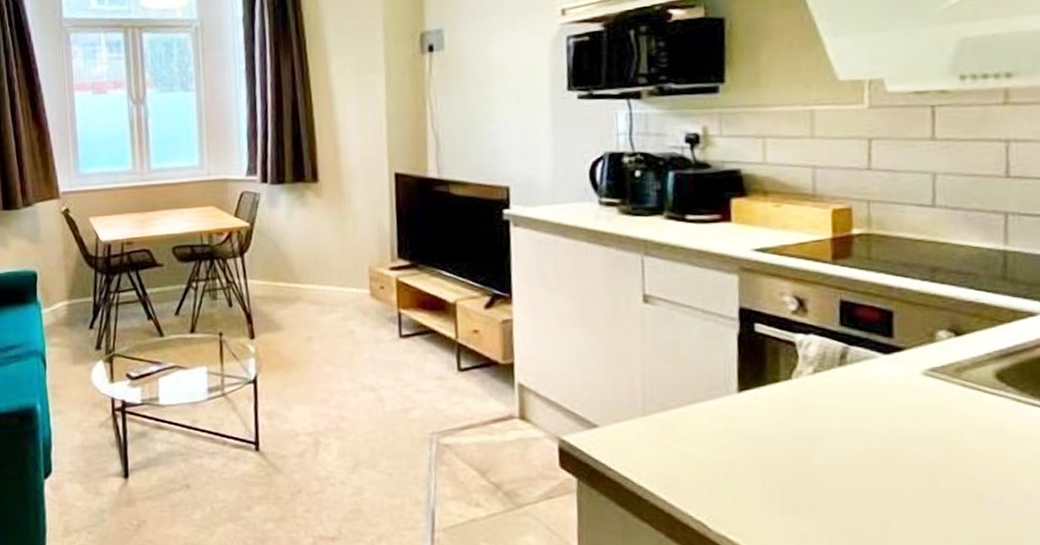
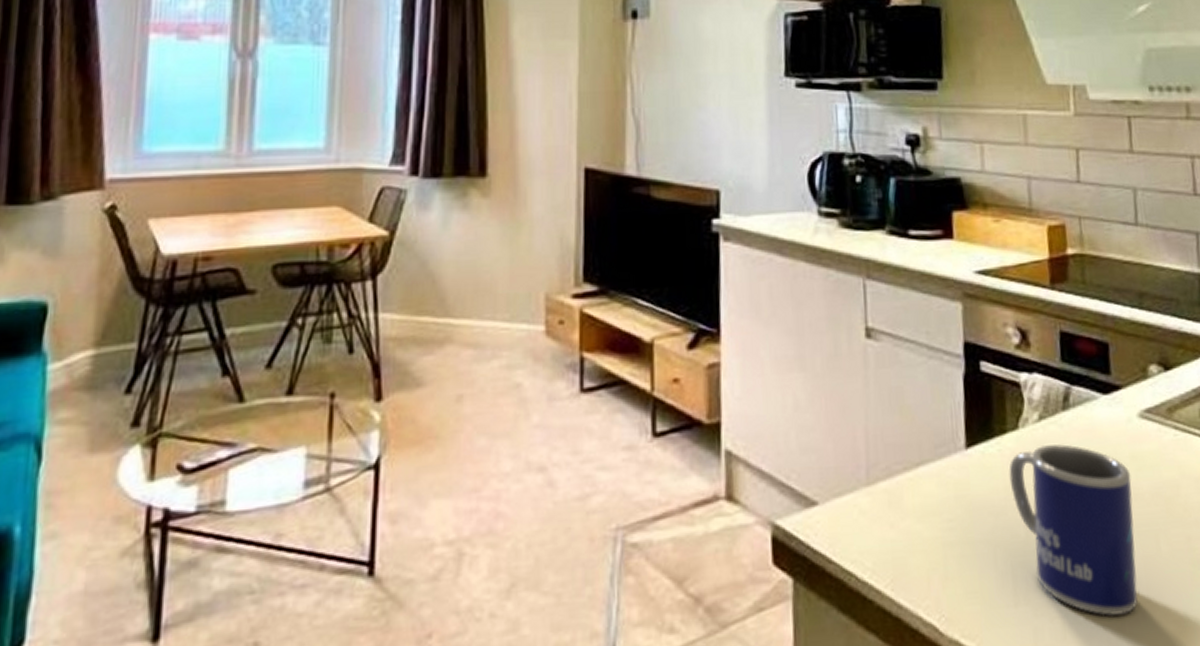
mug: none [780,394,910,532] -> present [1008,444,1138,616]

